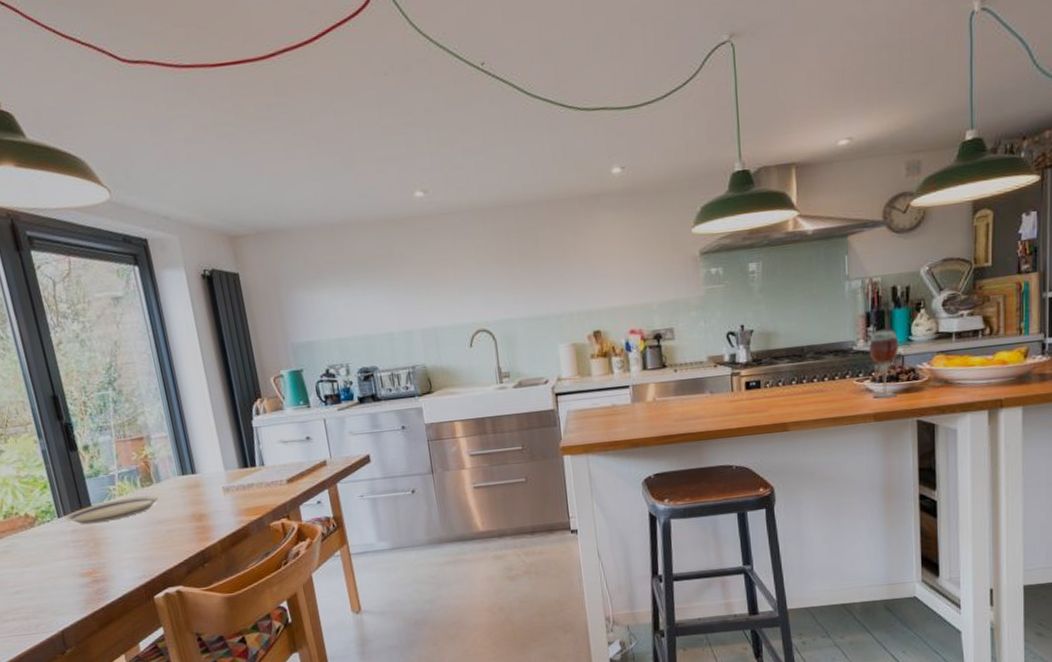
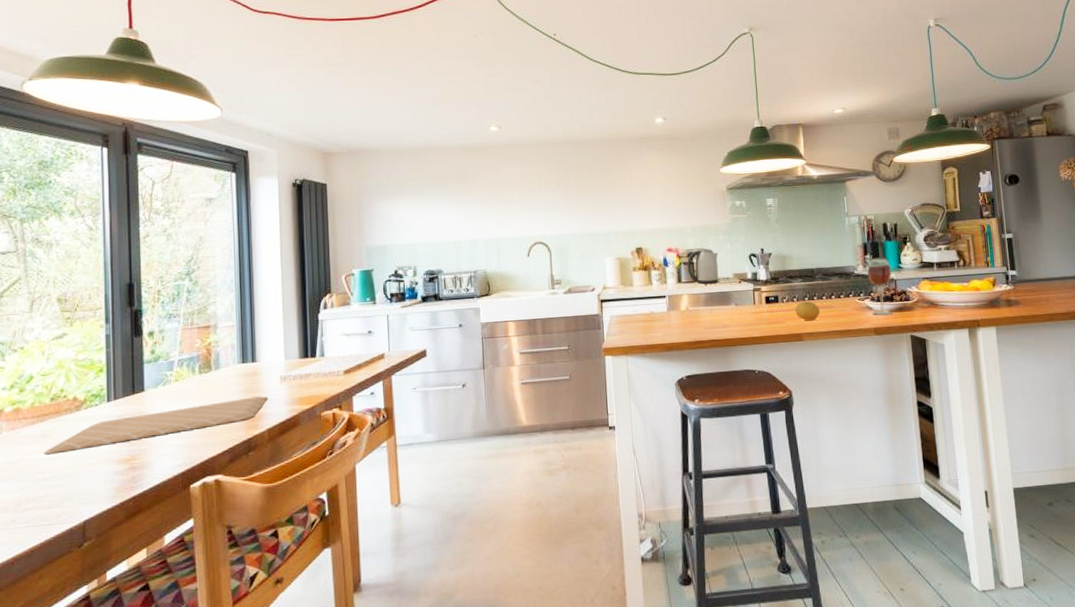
placemat: none [10,508,215,570] -> present [44,396,269,455]
plate: present [65,495,159,525] -> none [114,382,214,410]
kettle: none [653,327,691,370] -> present [687,248,719,284]
fruit: none [780,384,809,408] -> present [795,301,820,321]

